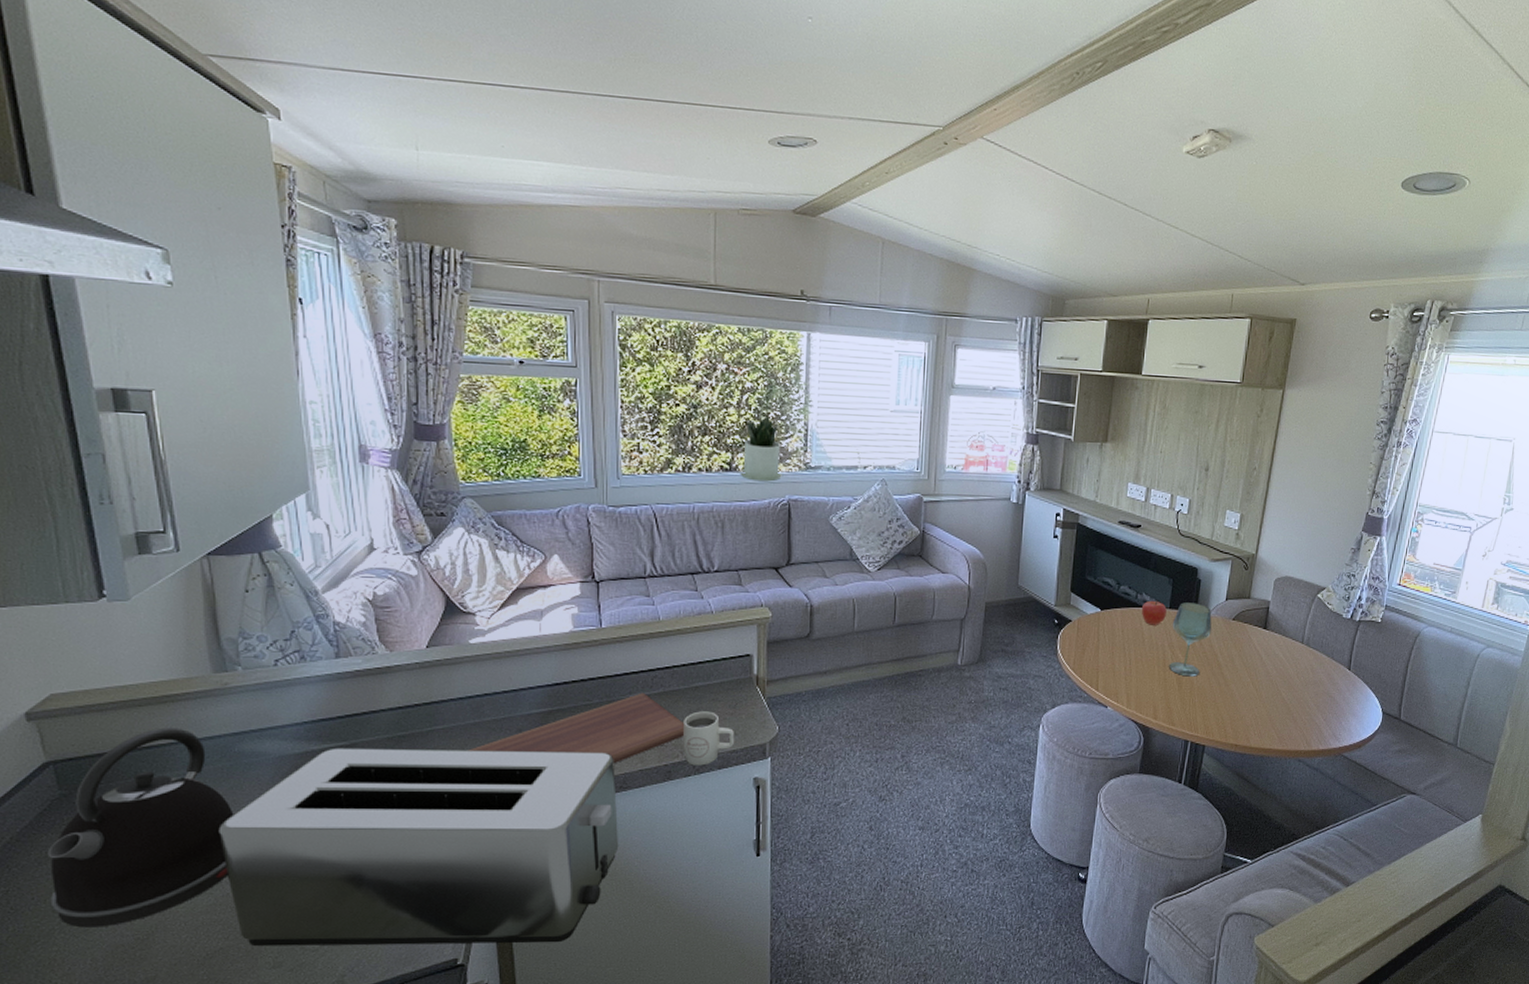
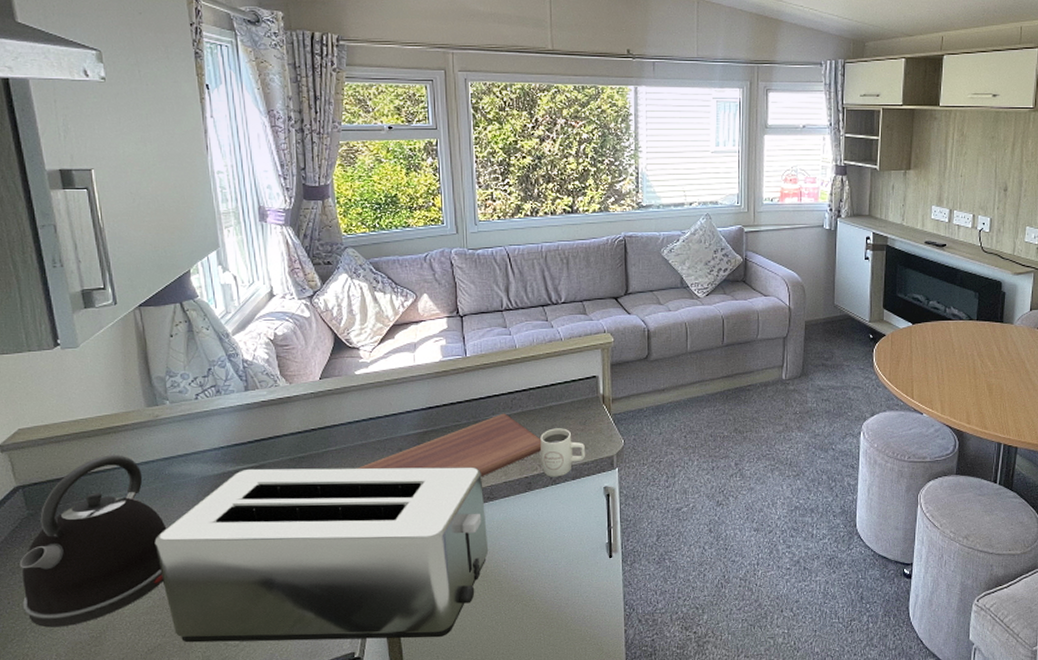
planter: present [740,415,782,482] -> none [580,162,618,221]
fruit: present [1141,600,1167,625] -> none [950,313,974,336]
wine glass: present [1169,602,1212,677] -> none [979,314,1019,383]

